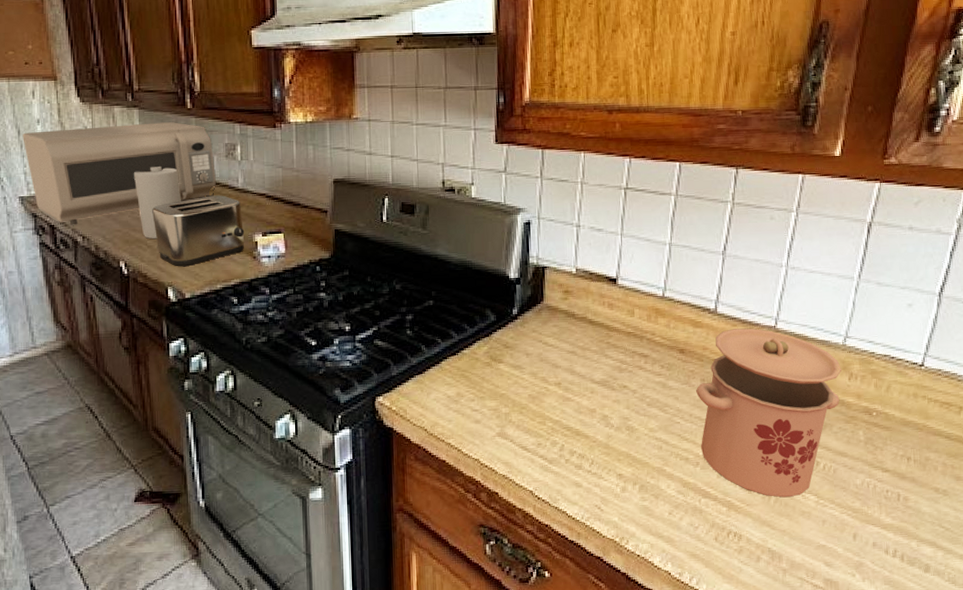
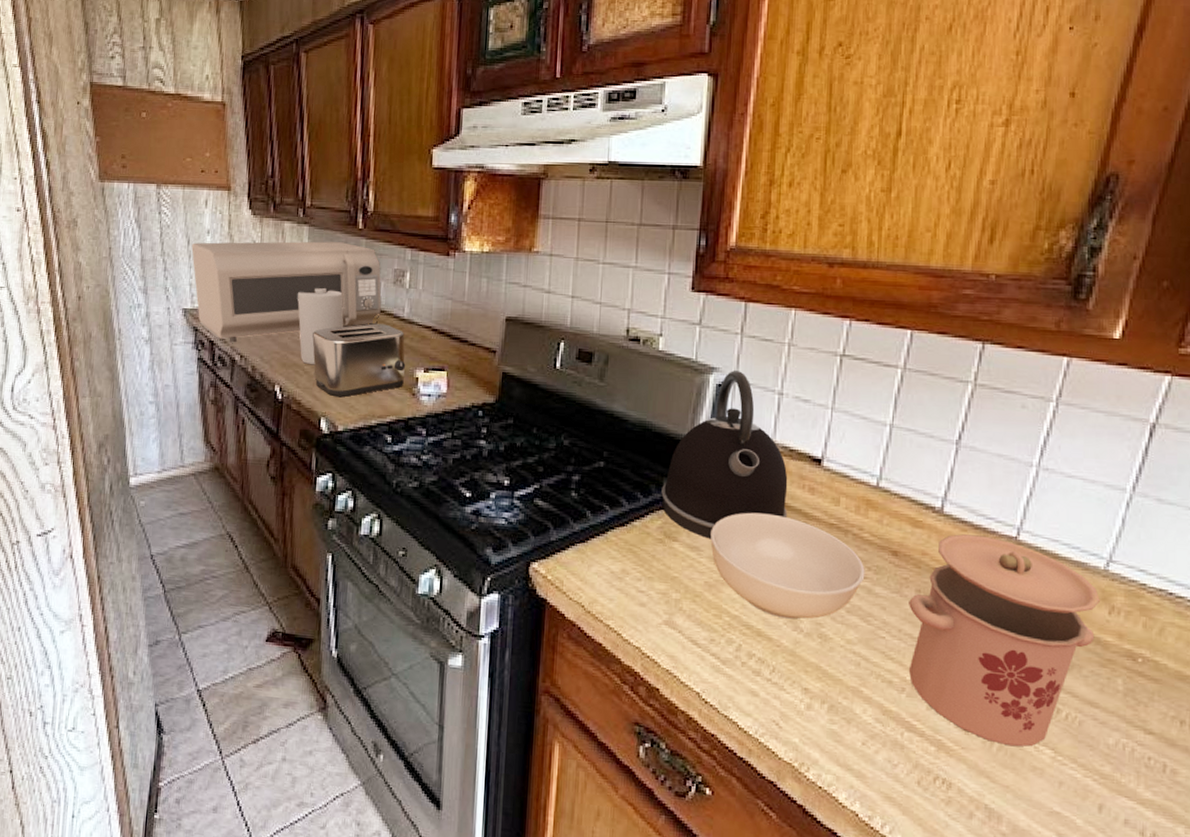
kettle: none [485,209,593,358] -> present [661,371,788,539]
bowl: none [530,329,660,418] -> present [710,512,865,620]

